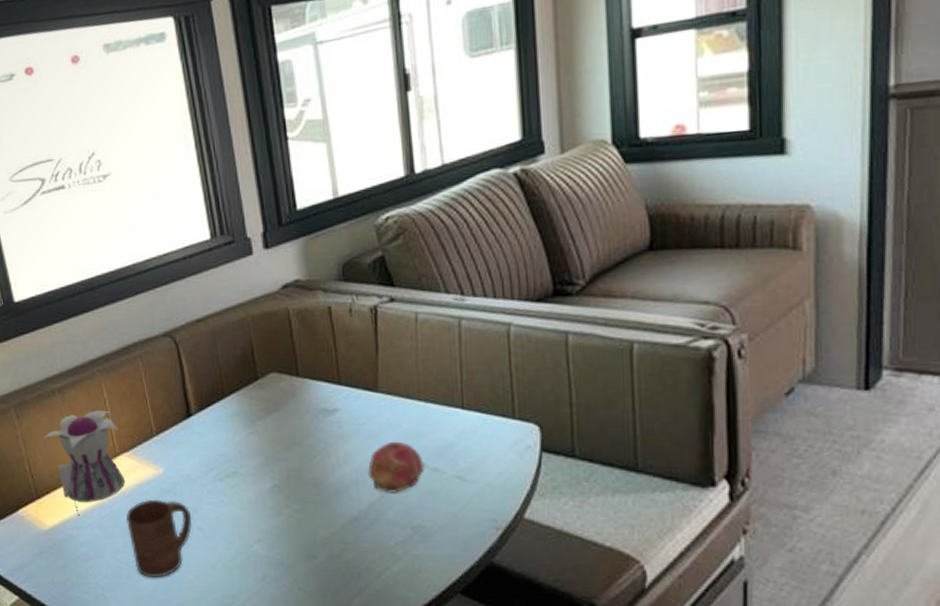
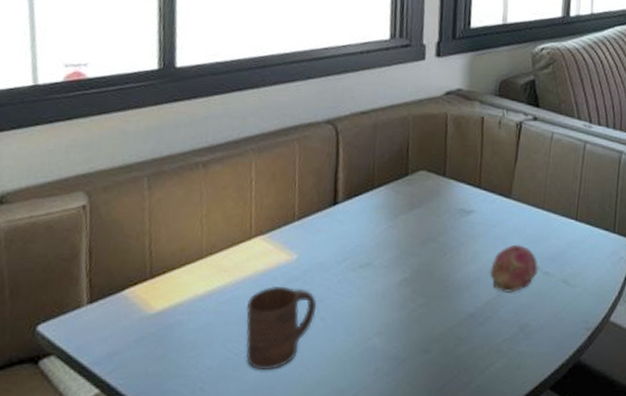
teapot: present [44,410,125,515] -> none [174,189,260,298]

